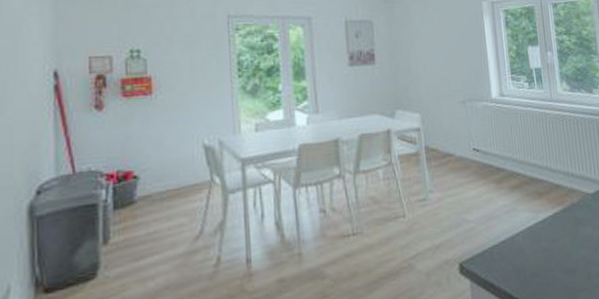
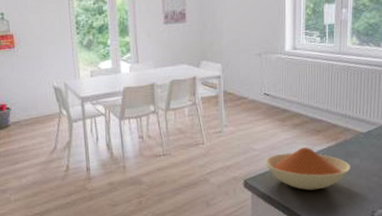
bowl: none [482,215,584,273] -> present [265,147,351,190]

